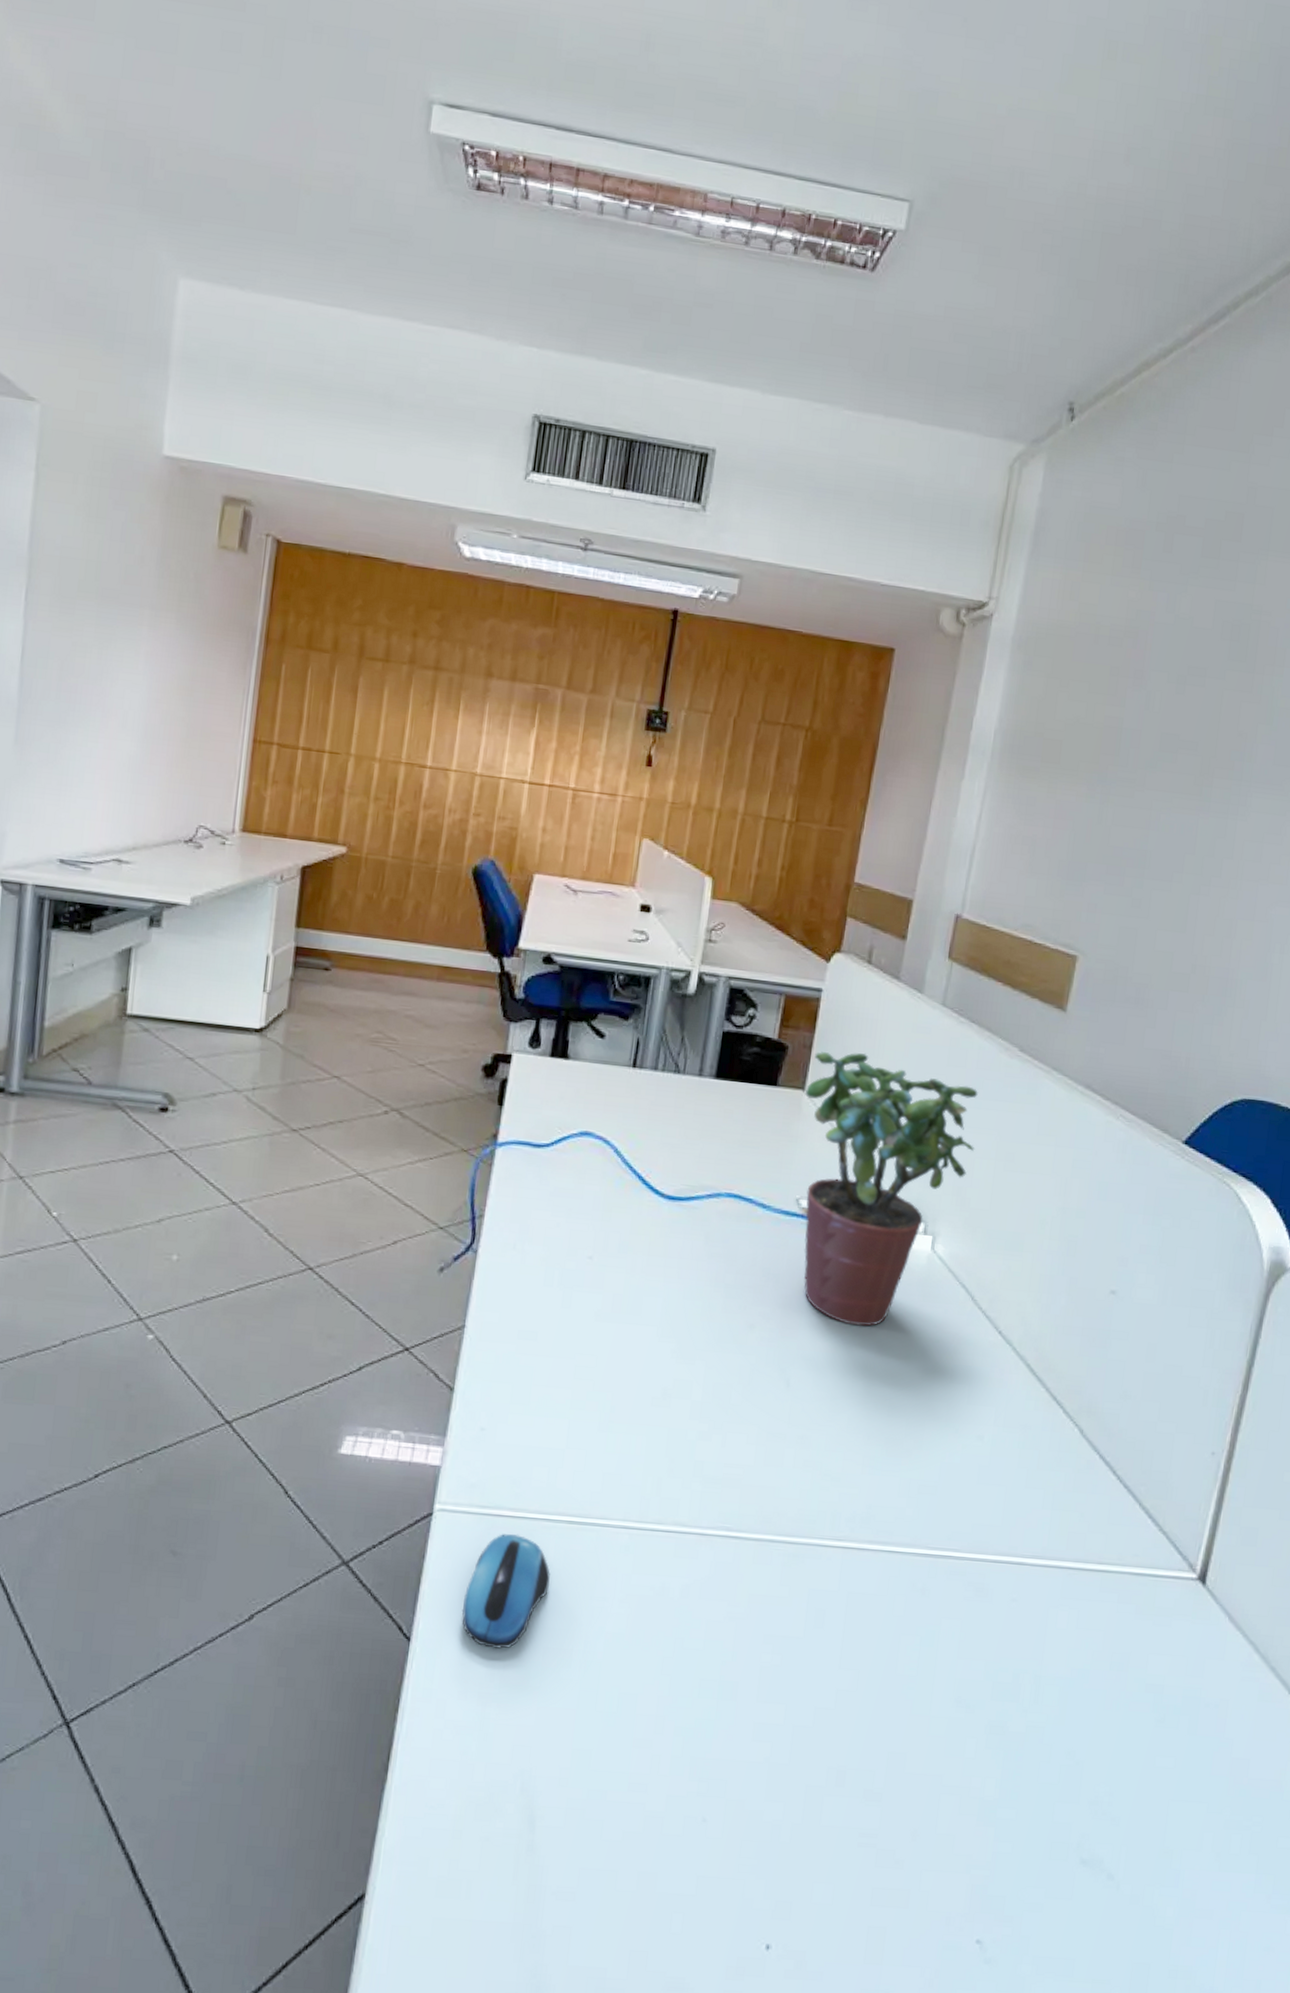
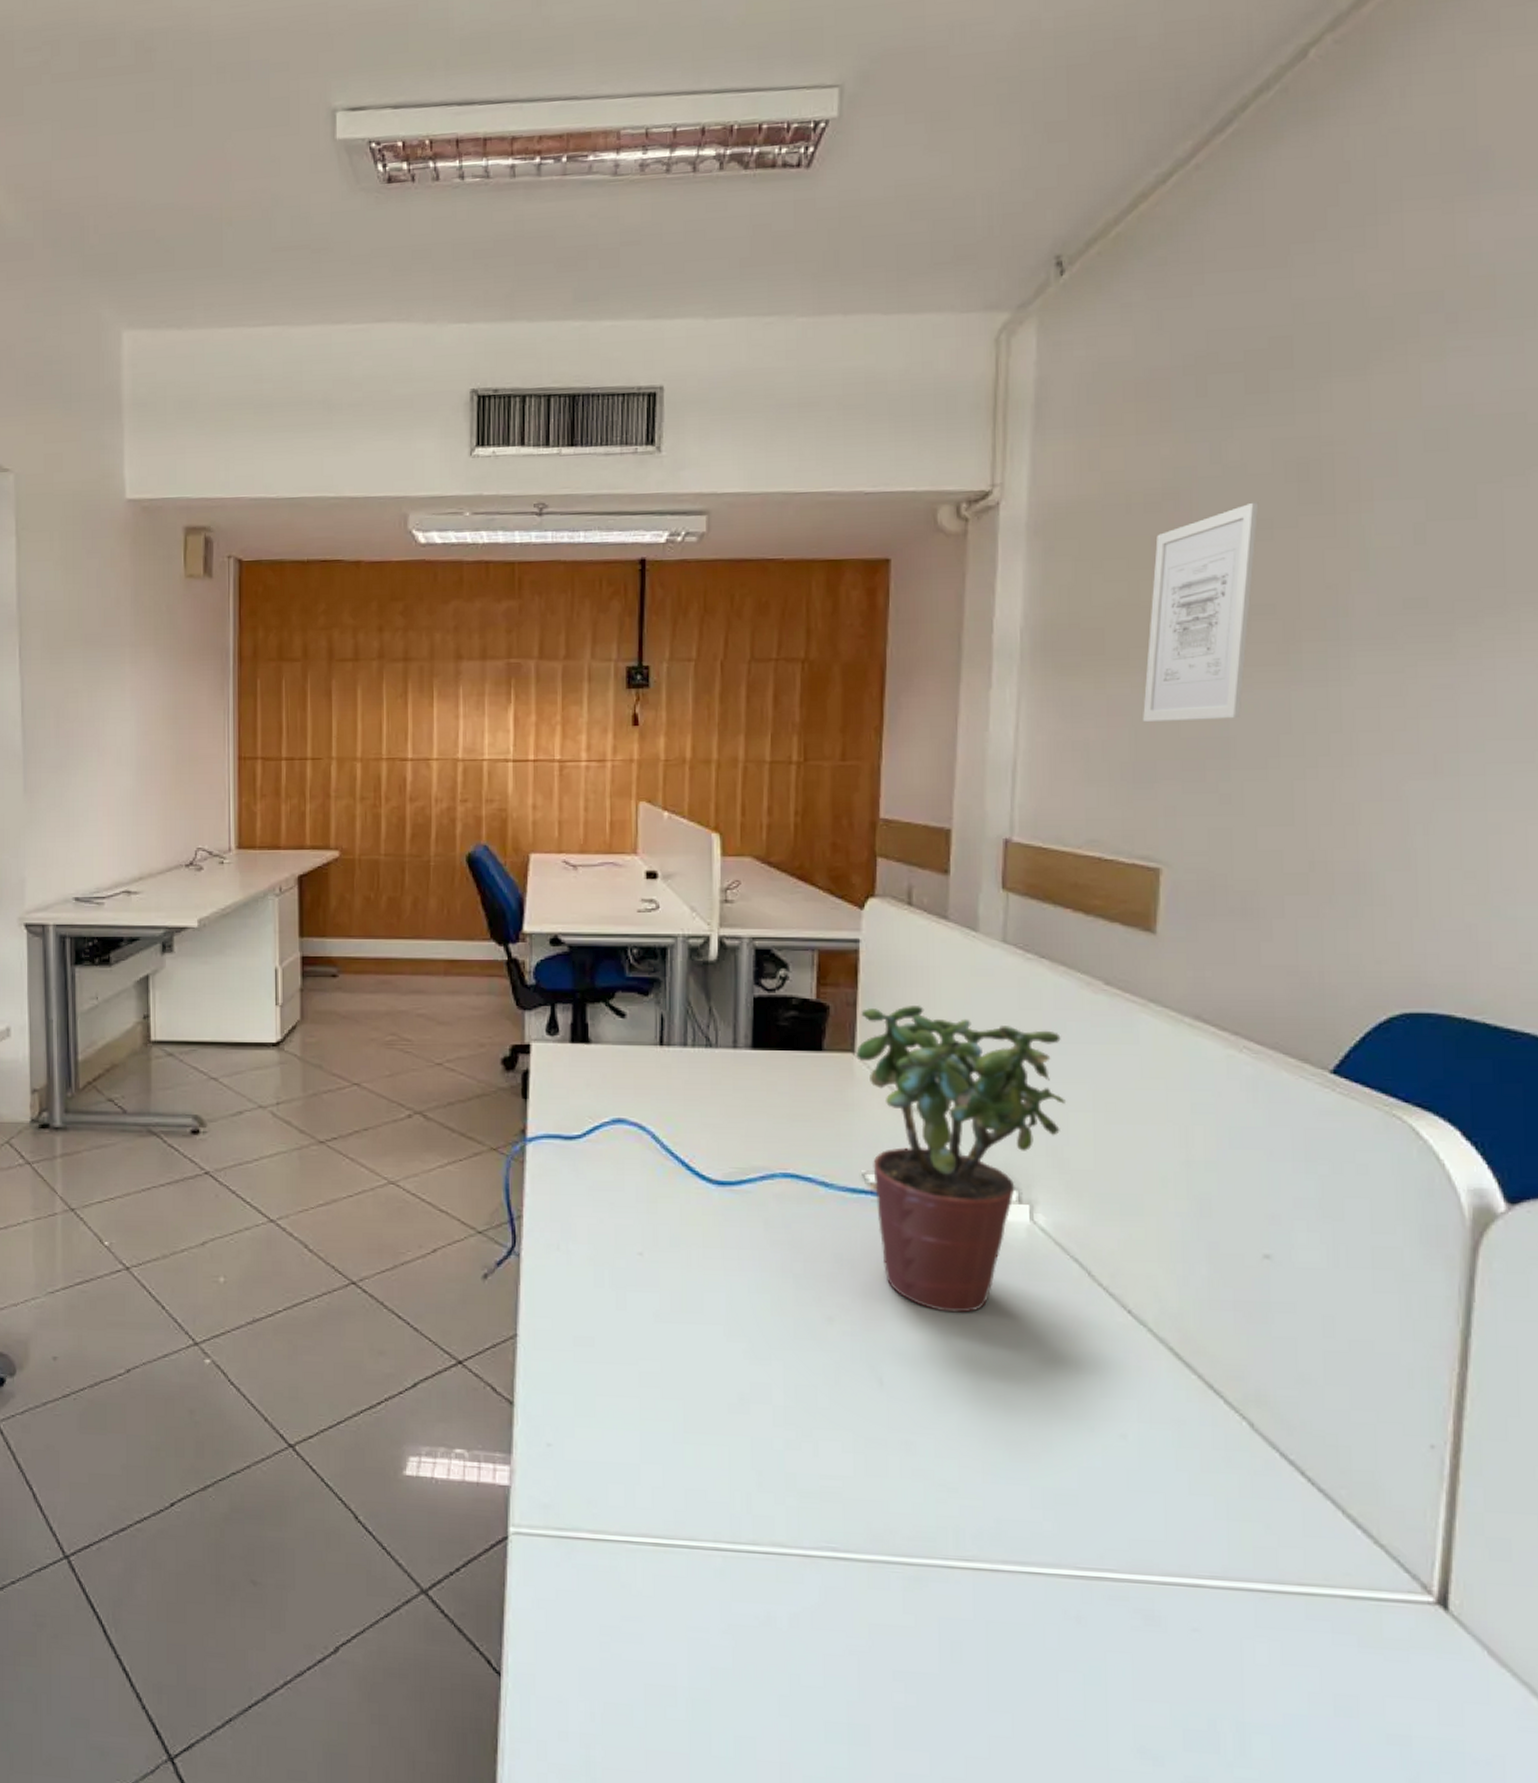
computer mouse: present [461,1534,550,1649] -> none [551,1558,642,1685]
wall art: none [1082,651,1198,836] -> present [1143,502,1259,722]

